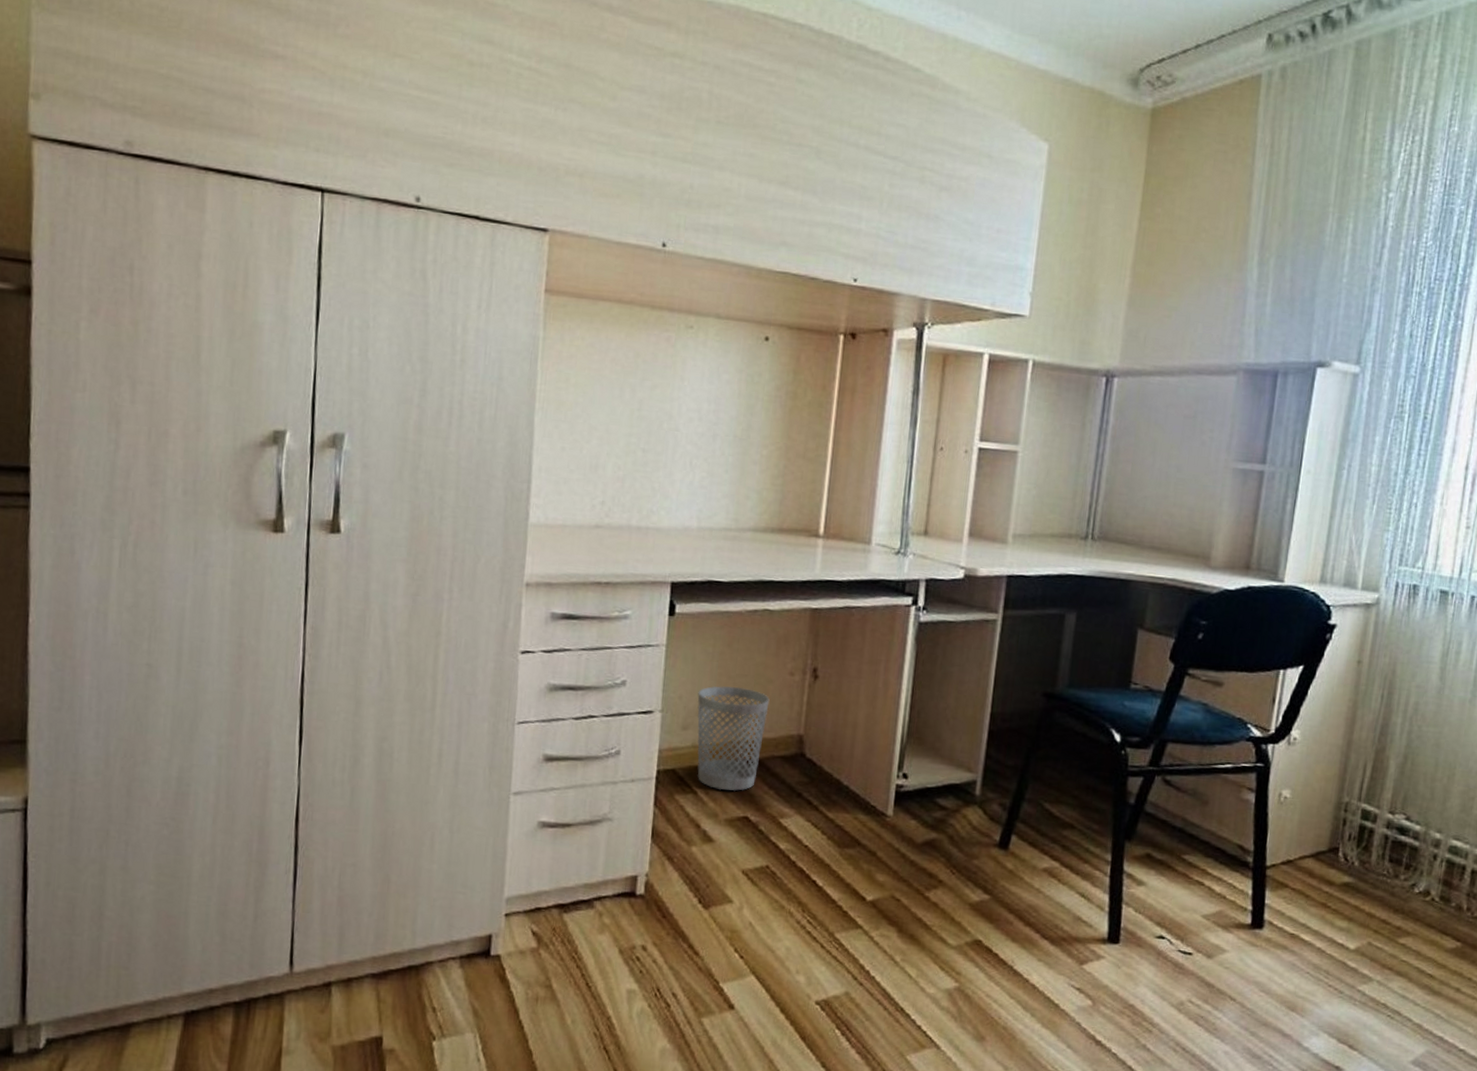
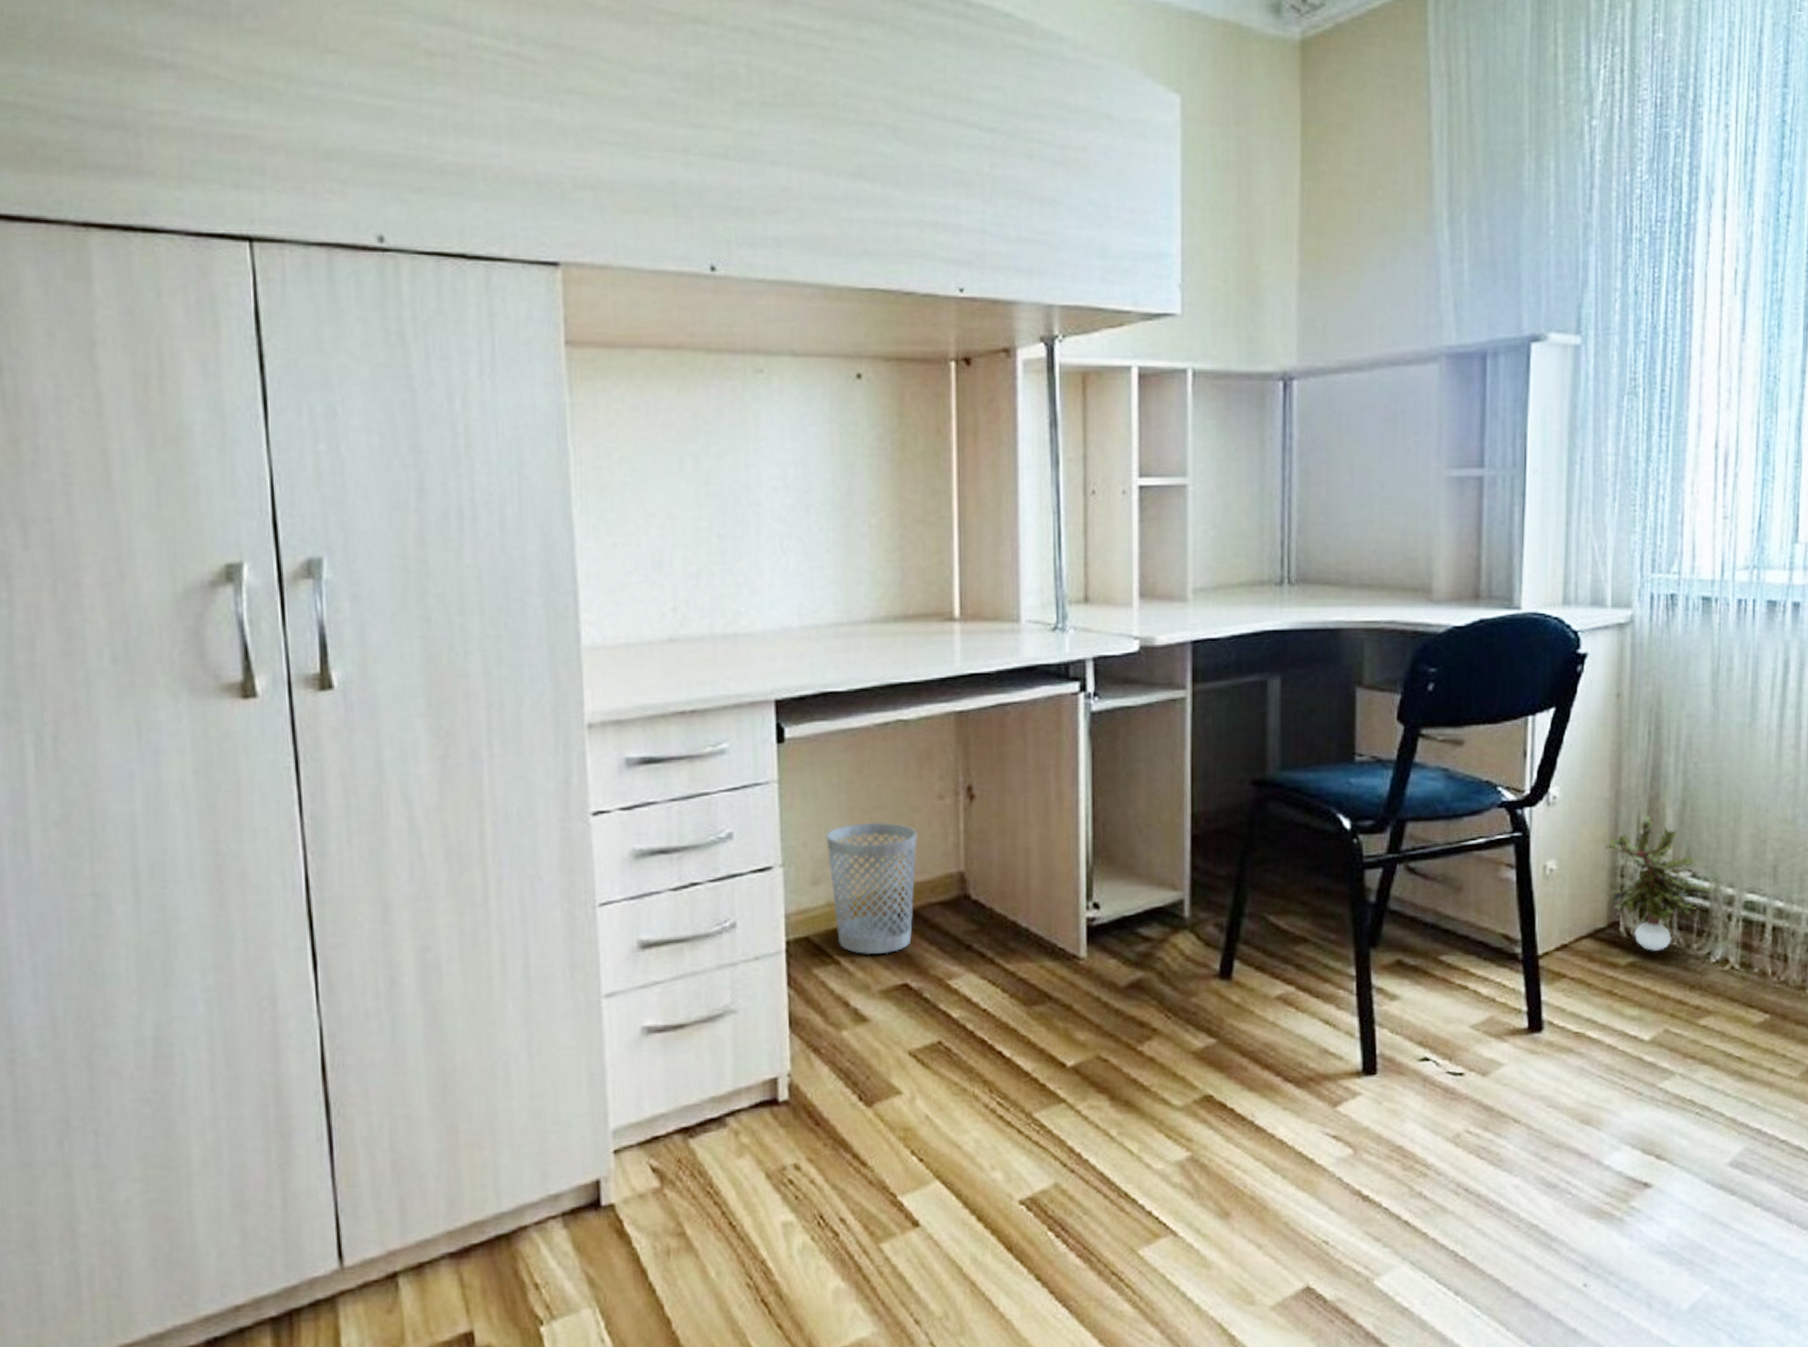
potted plant: none [1332,763,1424,877] -> present [1603,814,1714,951]

